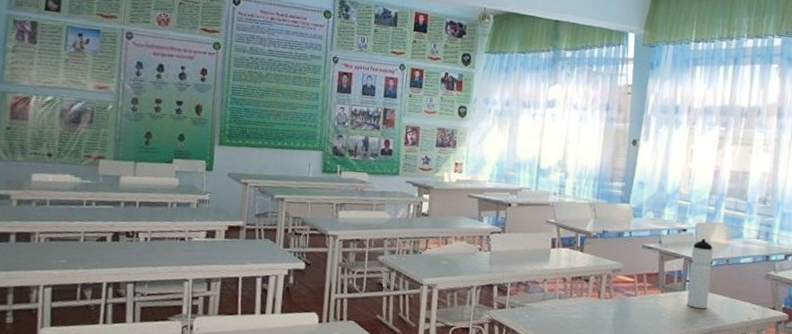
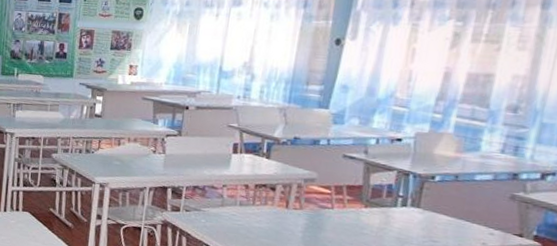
water bottle: present [687,238,714,309] -> none [398,150,438,229]

